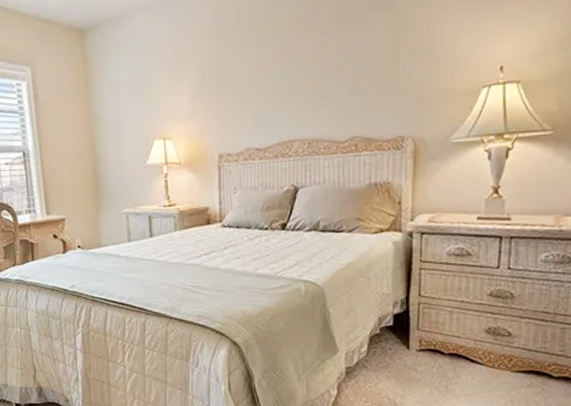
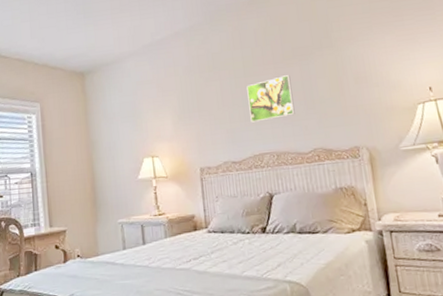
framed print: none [282,43,336,102] -> present [246,75,295,123]

